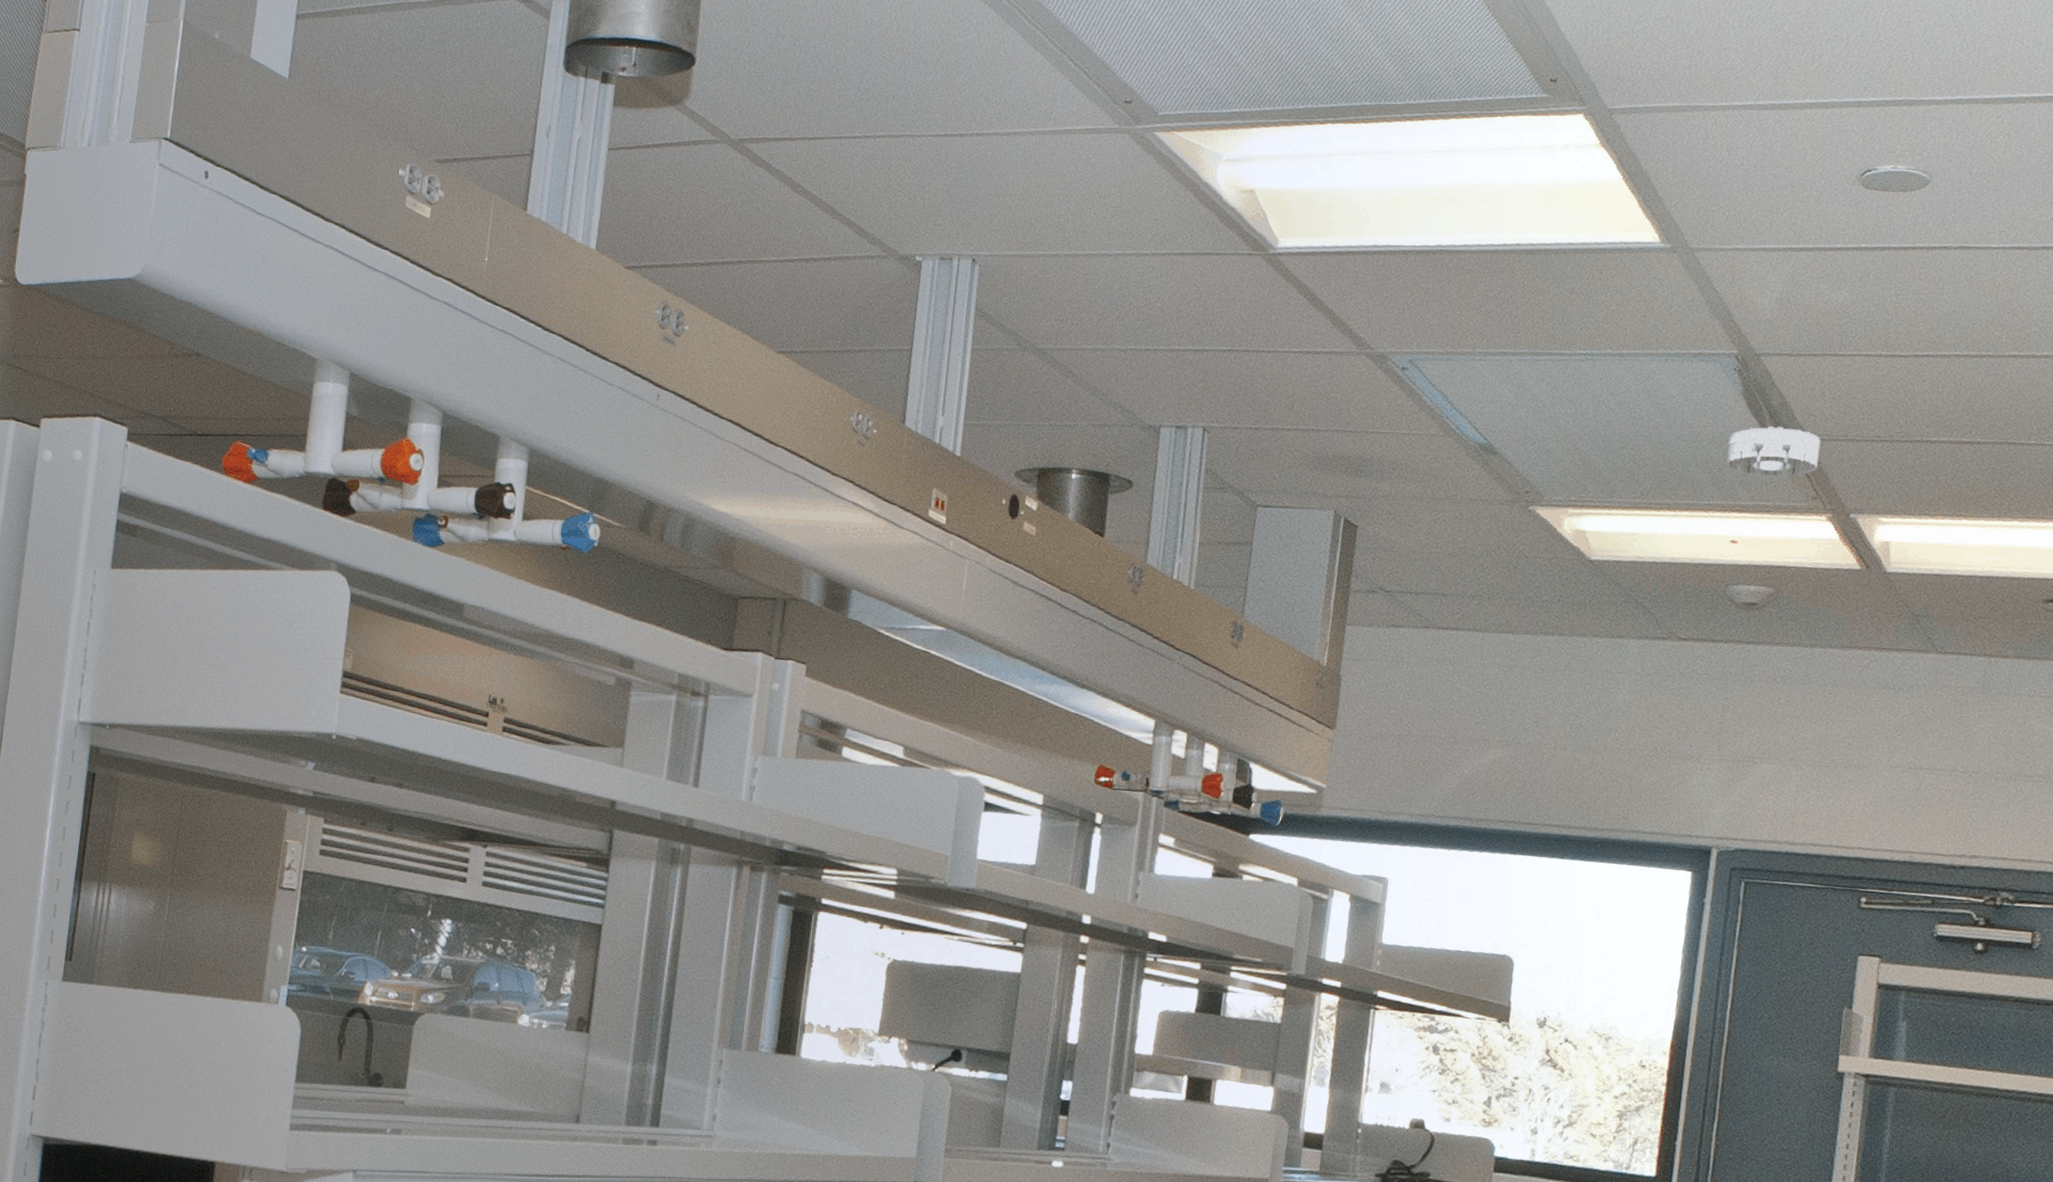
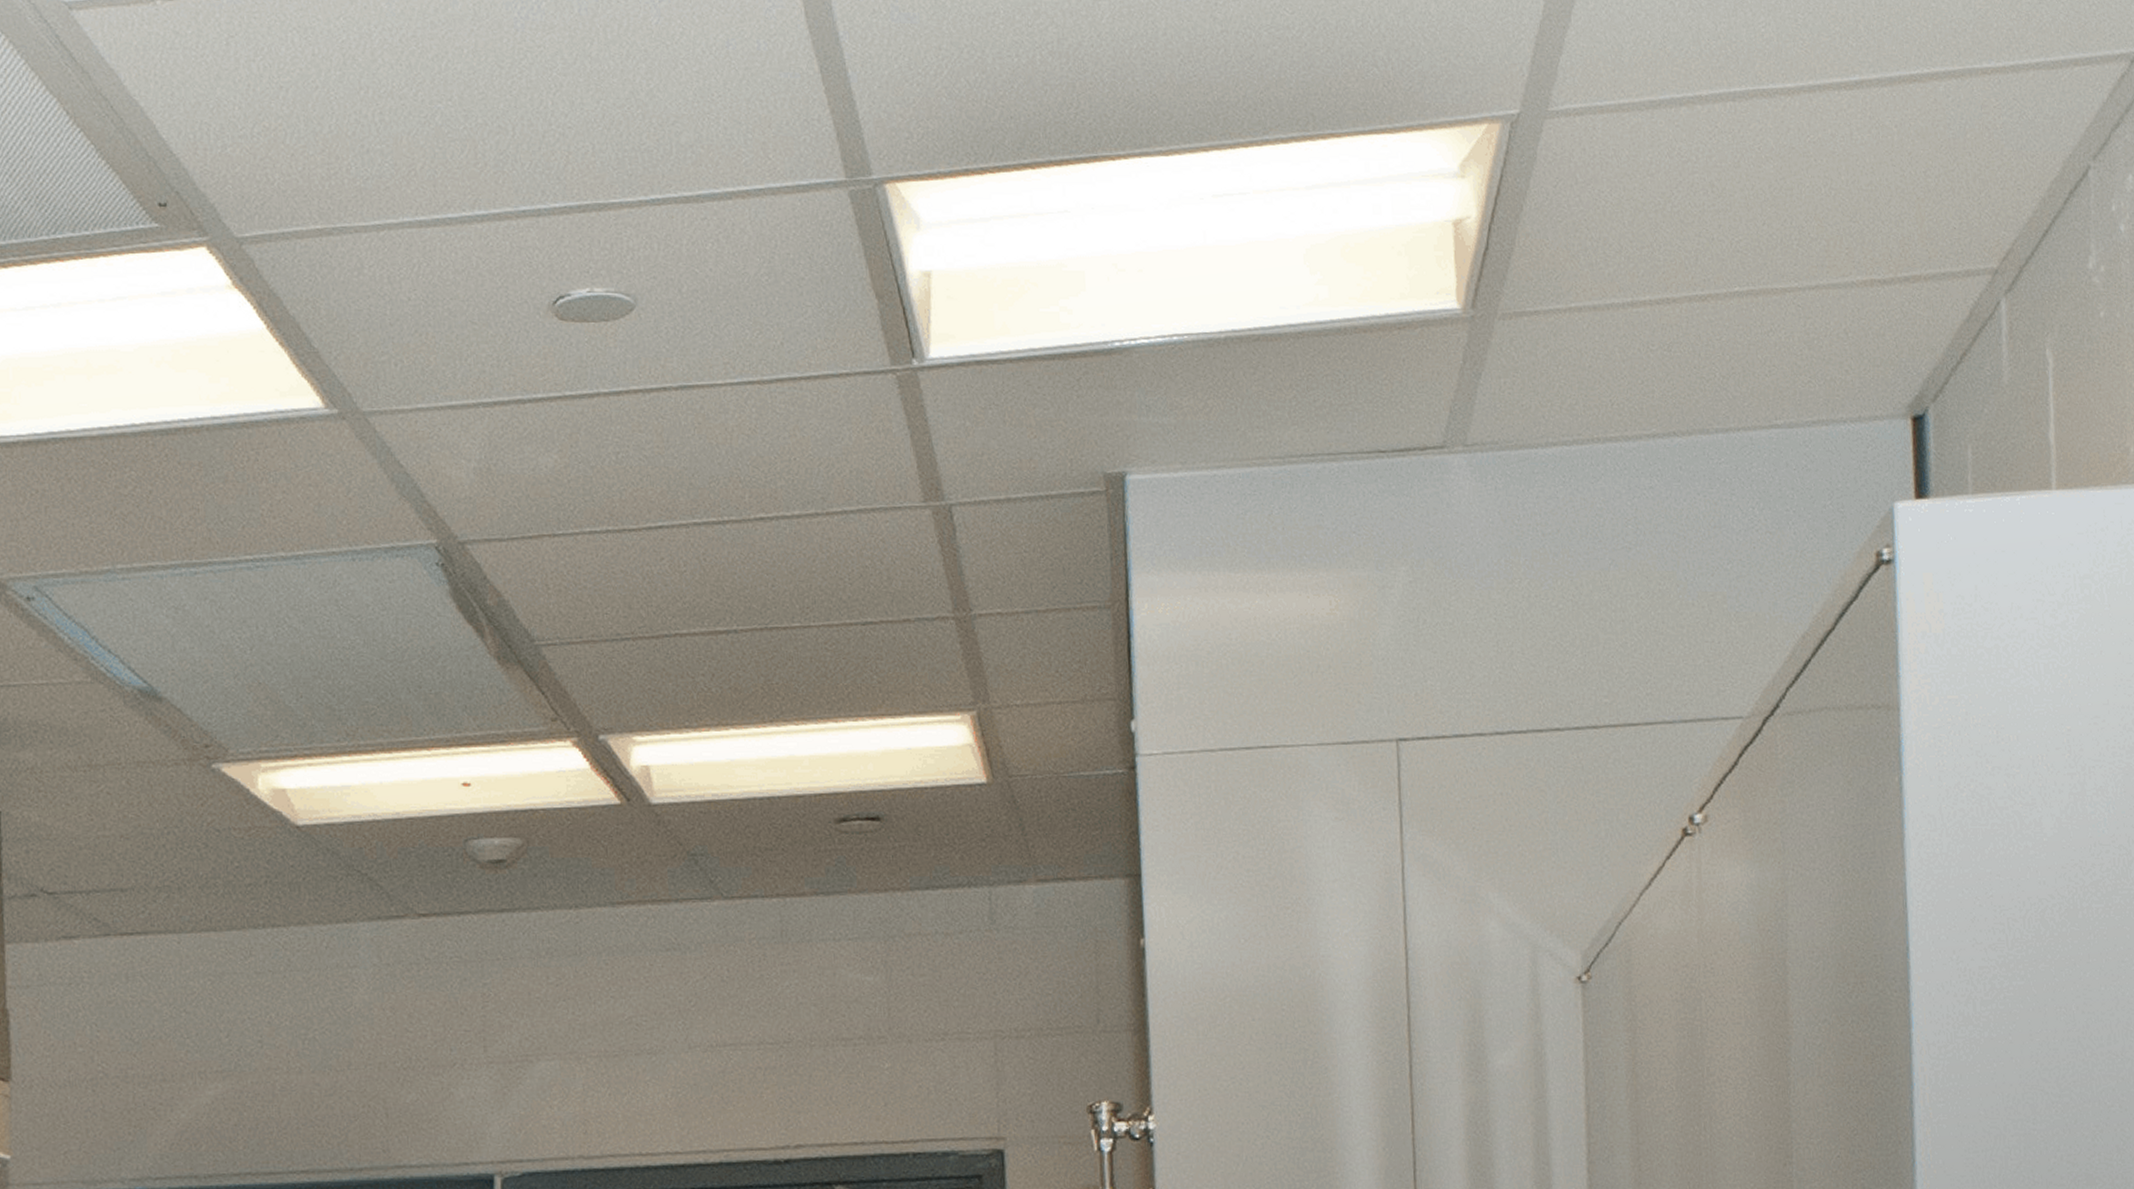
smoke detector: present [1726,426,1821,477] -> none [442,633,553,697]

